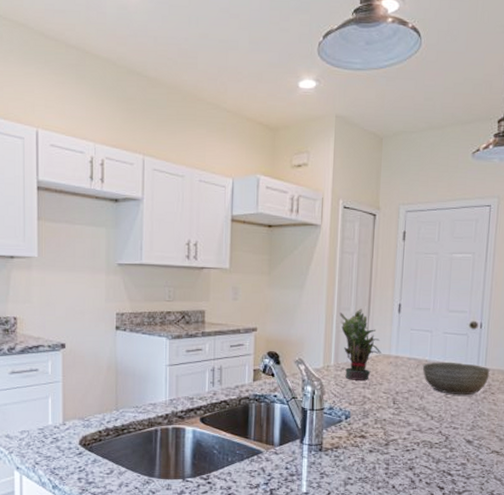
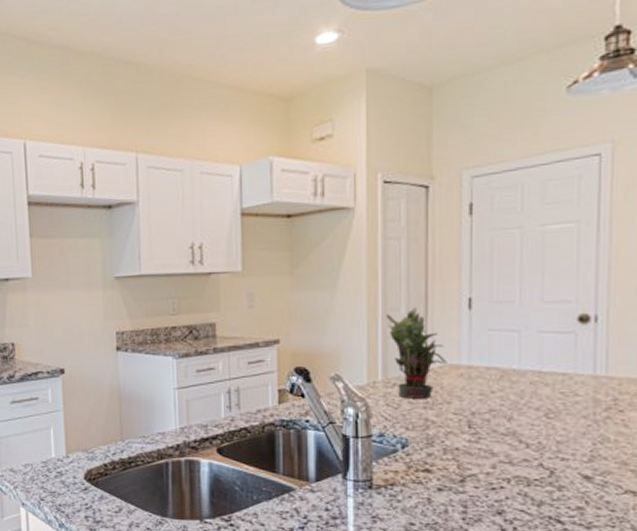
bowl: present [422,361,490,396] -> none [508,370,614,415]

